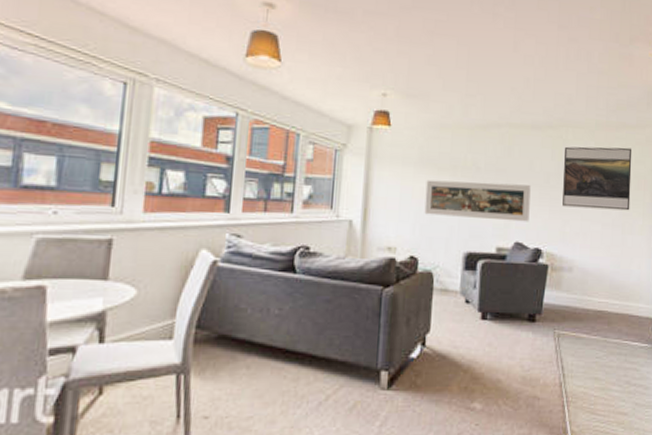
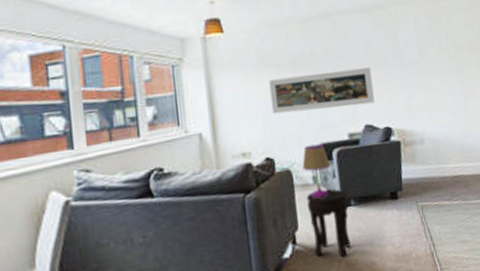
side table: none [442,298,485,369] -> present [306,189,351,258]
table lamp: none [444,251,473,306] -> present [302,144,330,199]
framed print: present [562,146,632,211] -> none [395,15,467,82]

